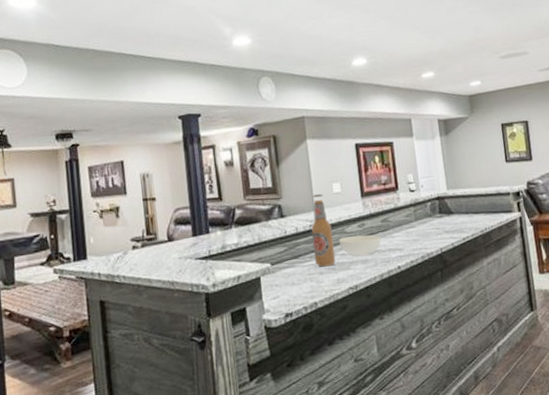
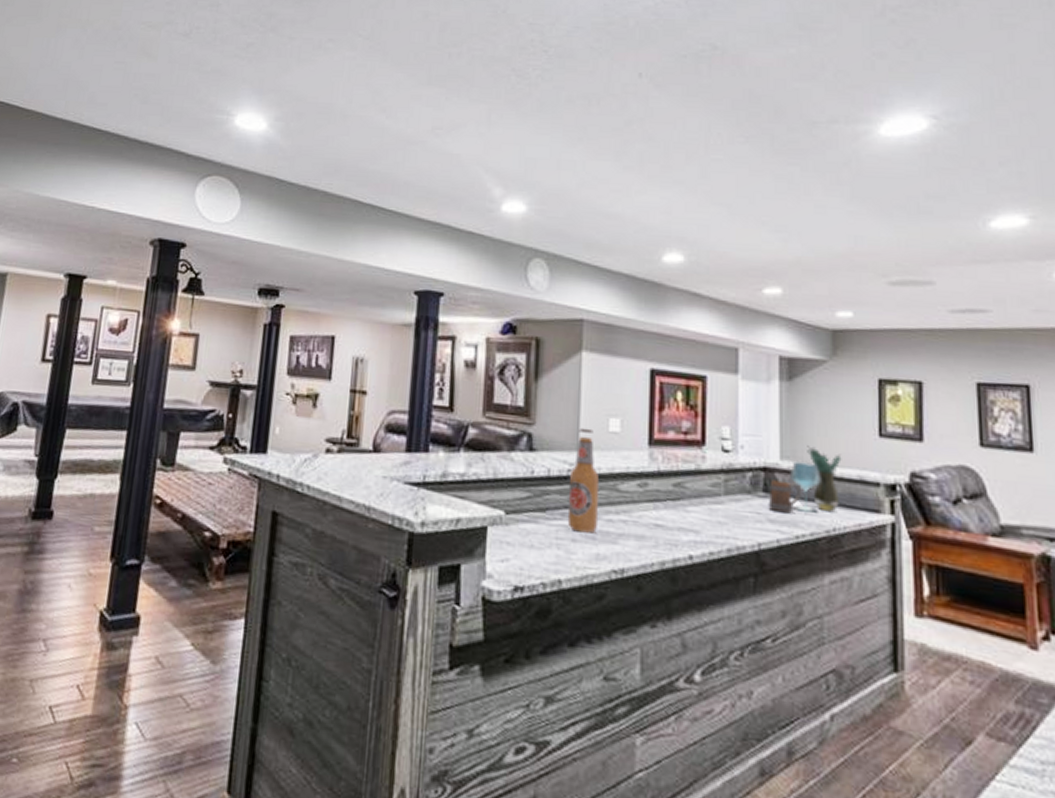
bowl: present [338,234,382,257] -> none [606,496,670,531]
beer mug: none [442,203,464,226] -> present [768,479,802,514]
wine glass: none [454,187,475,222] -> present [790,460,821,514]
vase: none [463,177,487,218] -> present [807,446,842,512]

